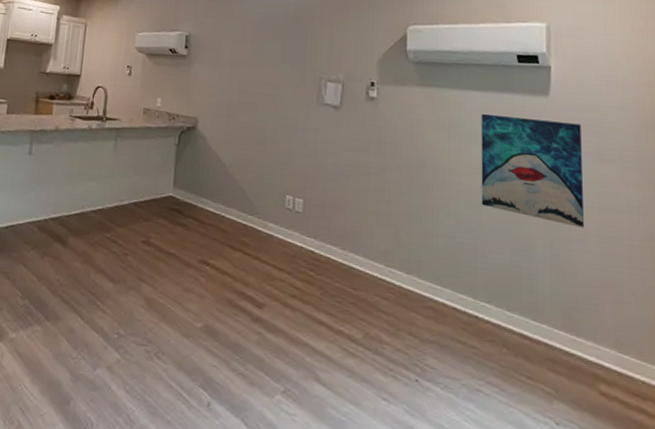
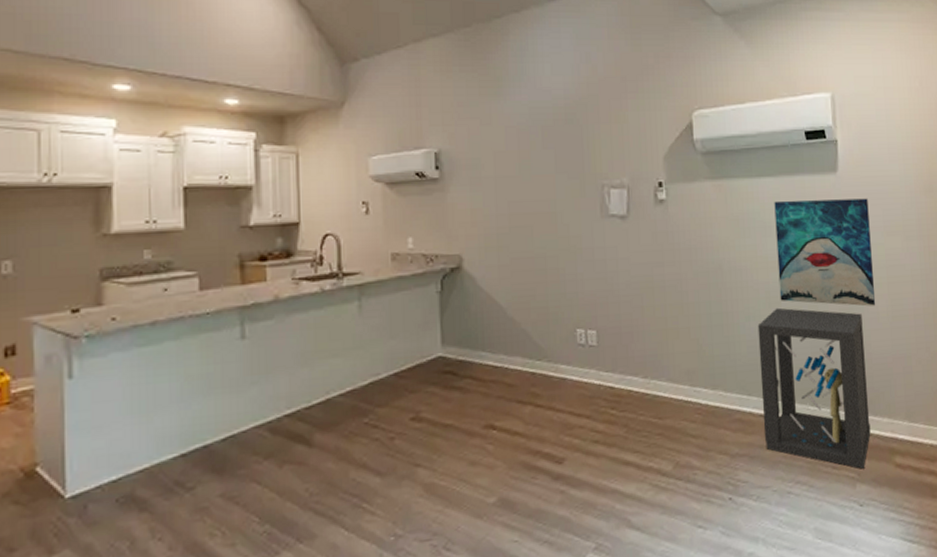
storage cabinet: none [456,211,573,387] -> present [757,307,871,469]

